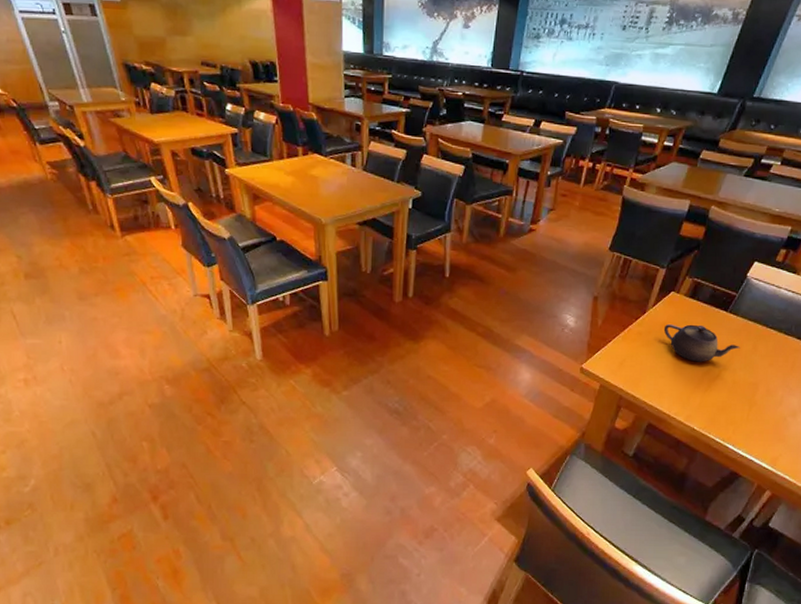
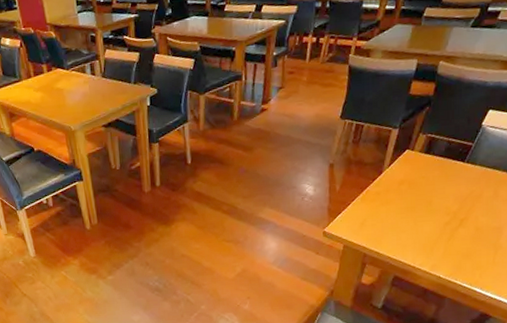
teapot: present [663,324,740,362] -> none [401,178,481,214]

